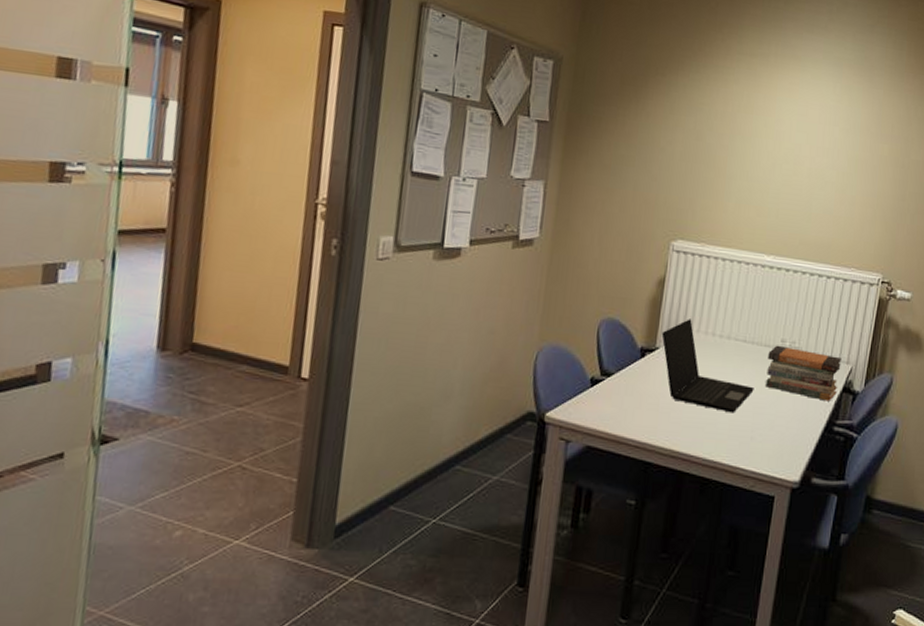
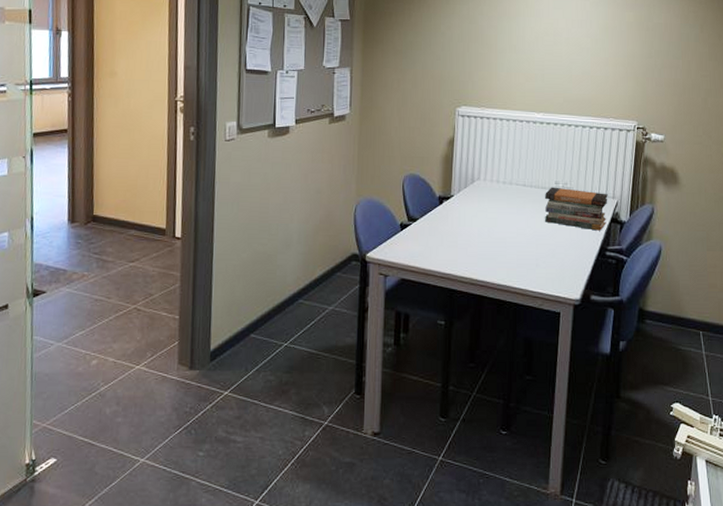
laptop: present [661,319,754,414] -> none [455,170,536,246]

